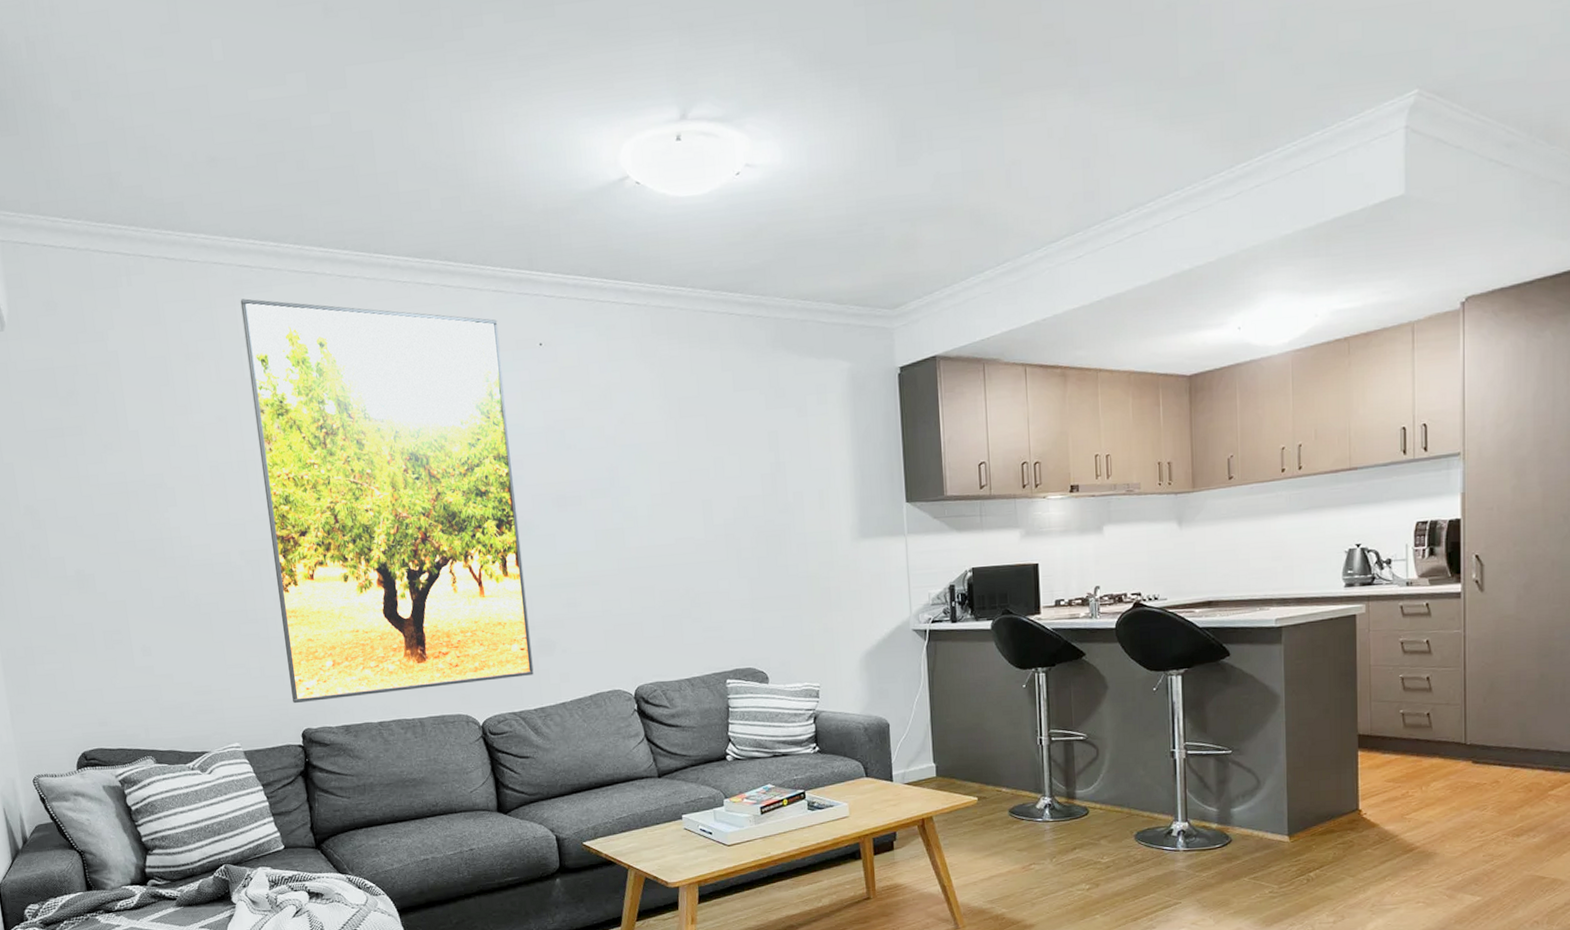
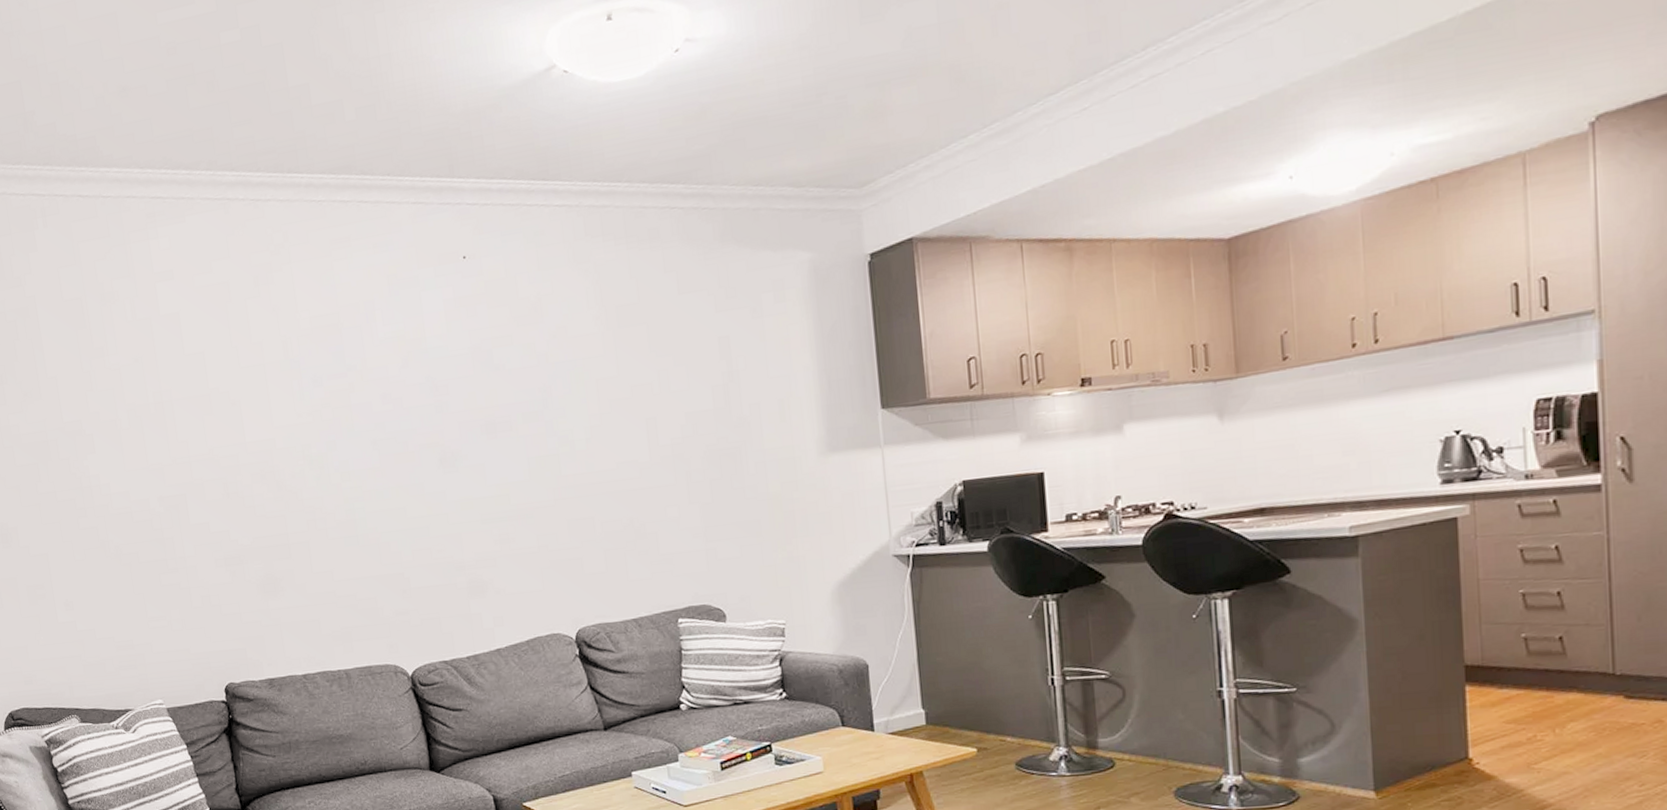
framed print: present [240,298,534,703] -> none [153,231,465,656]

